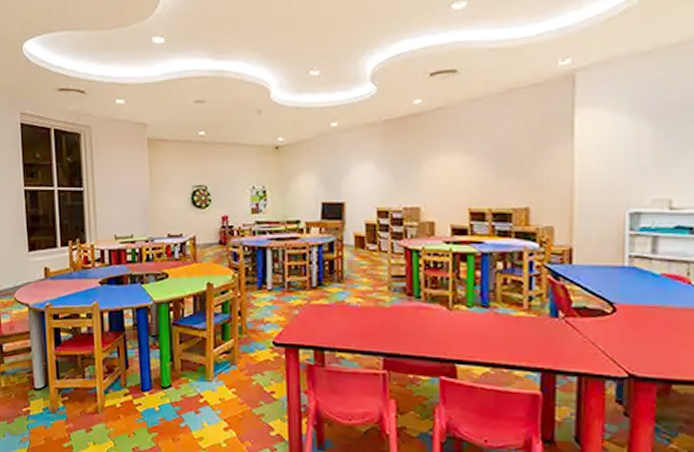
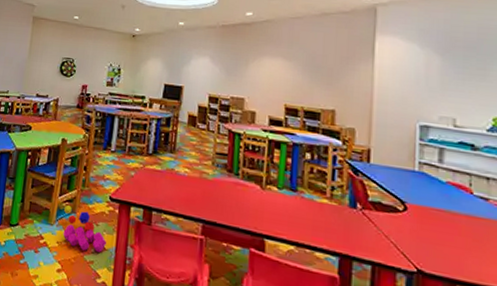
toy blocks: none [222,358,276,404] -> present [63,205,106,252]

